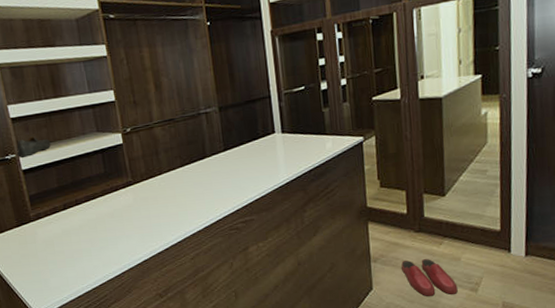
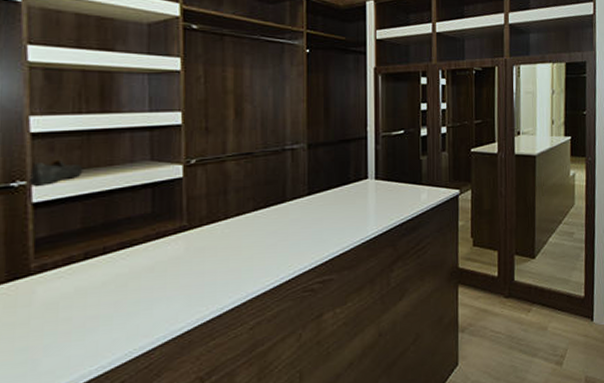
slippers: present [401,259,458,296] -> none [489,328,544,372]

